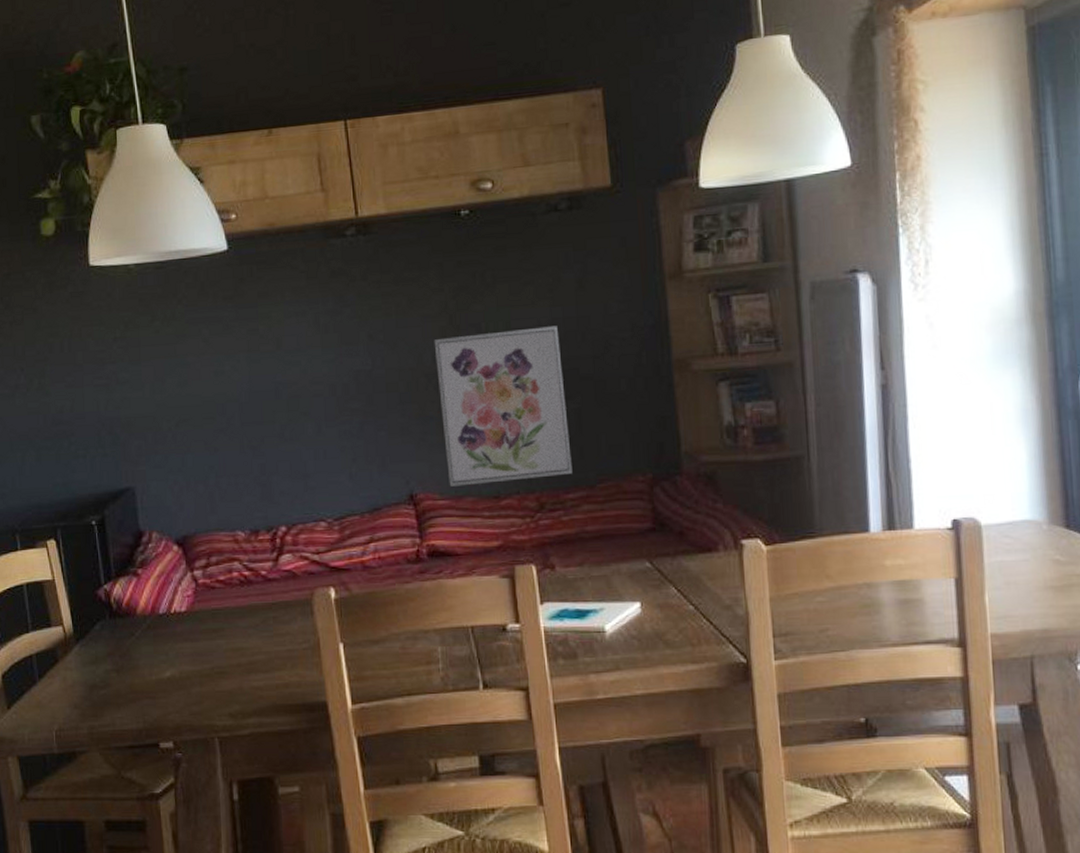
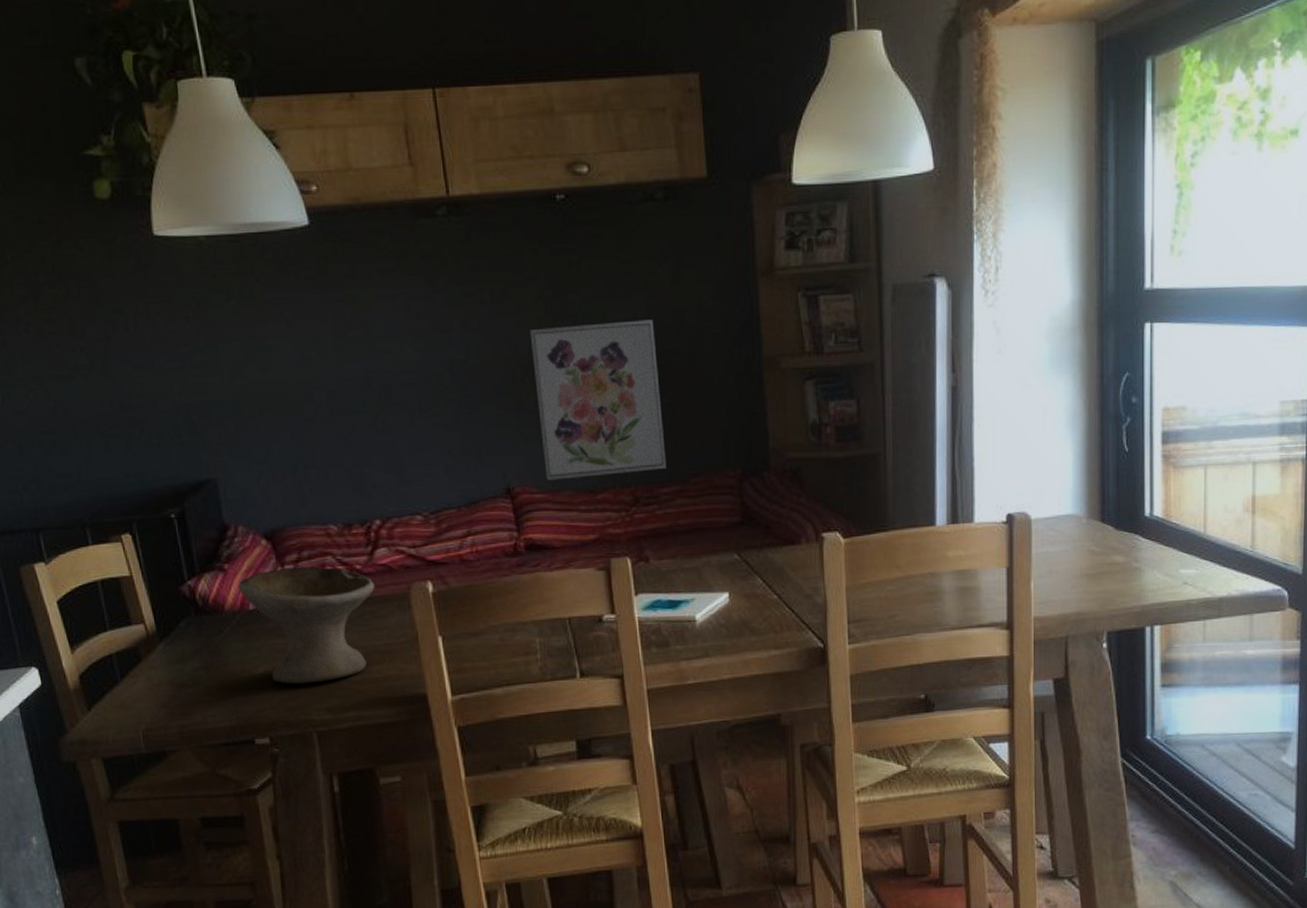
bowl: none [150,572,279,688] -> present [238,566,375,684]

